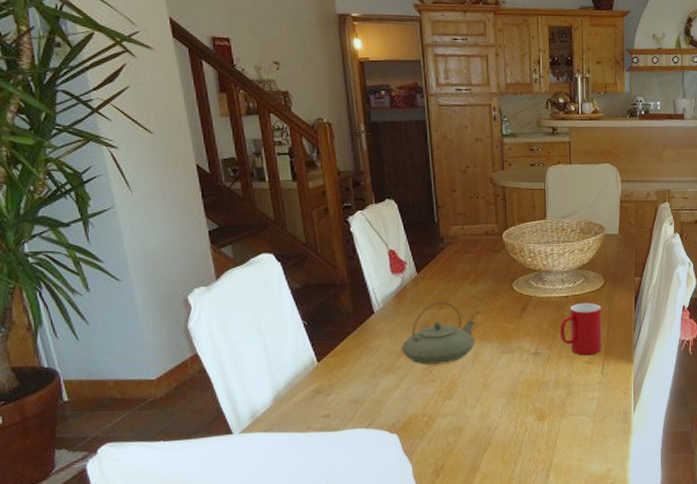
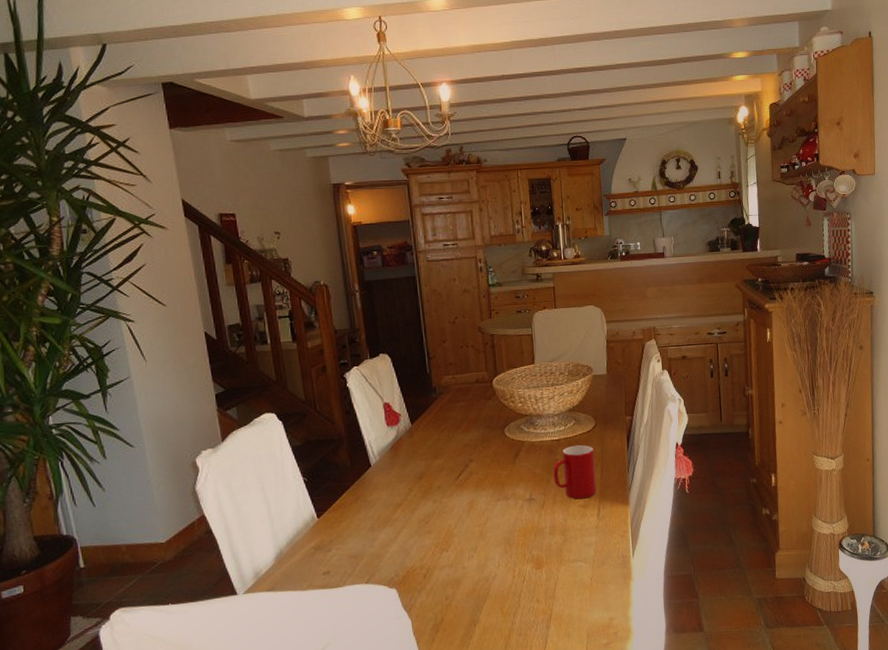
teapot: present [401,301,476,365] -> none [397,451,470,516]

